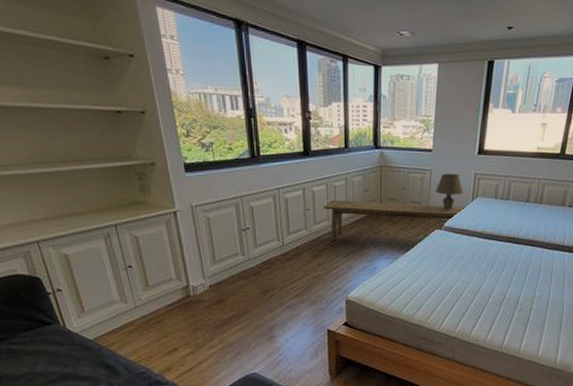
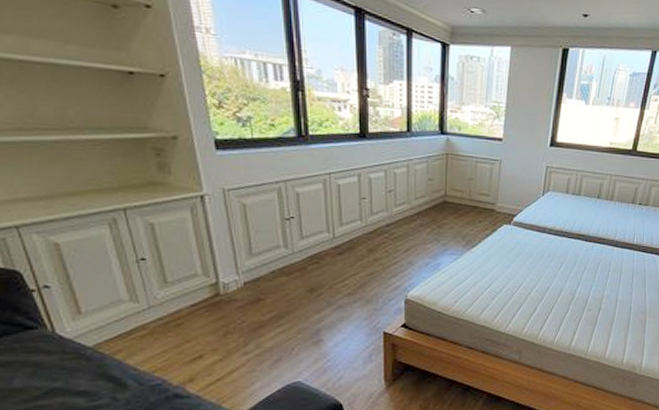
bench: present [323,200,465,242] -> none [381,188,536,235]
table lamp: present [435,173,463,210] -> none [505,164,534,204]

